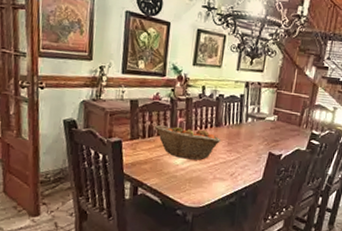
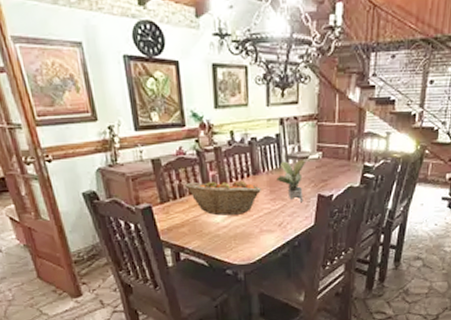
potted plant: none [235,118,262,158] -> present [276,159,305,203]

